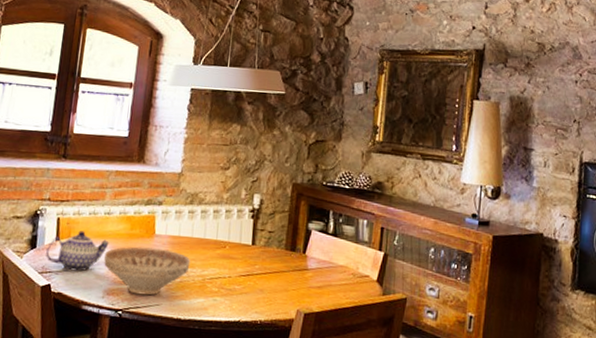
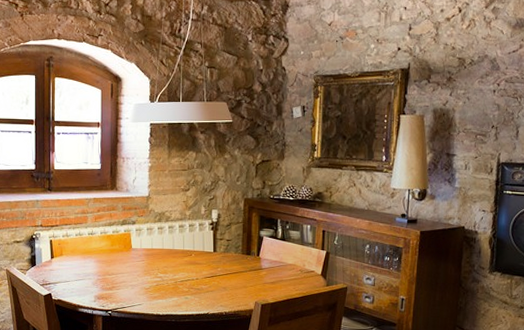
teapot: present [46,231,109,272] -> none [44,249,95,282]
decorative bowl: present [104,246,191,296] -> none [92,259,163,298]

